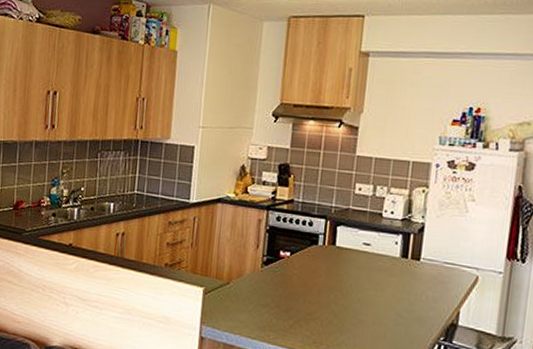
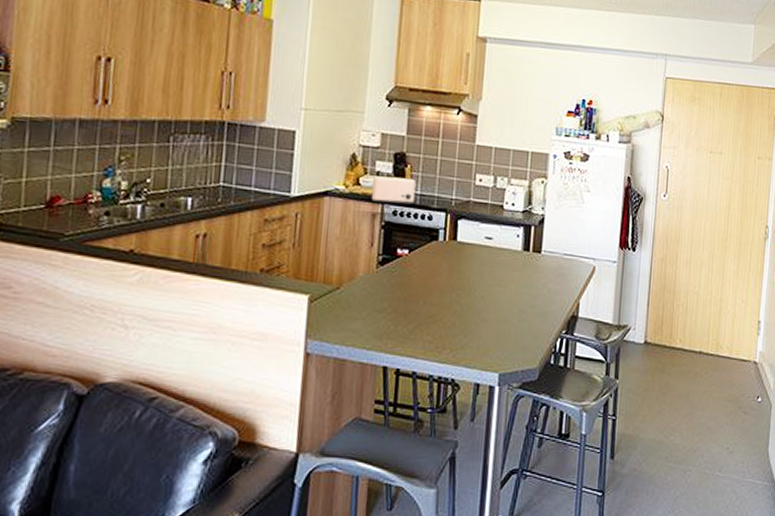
toaster: none [257,185,300,213] -> present [371,176,418,206]

